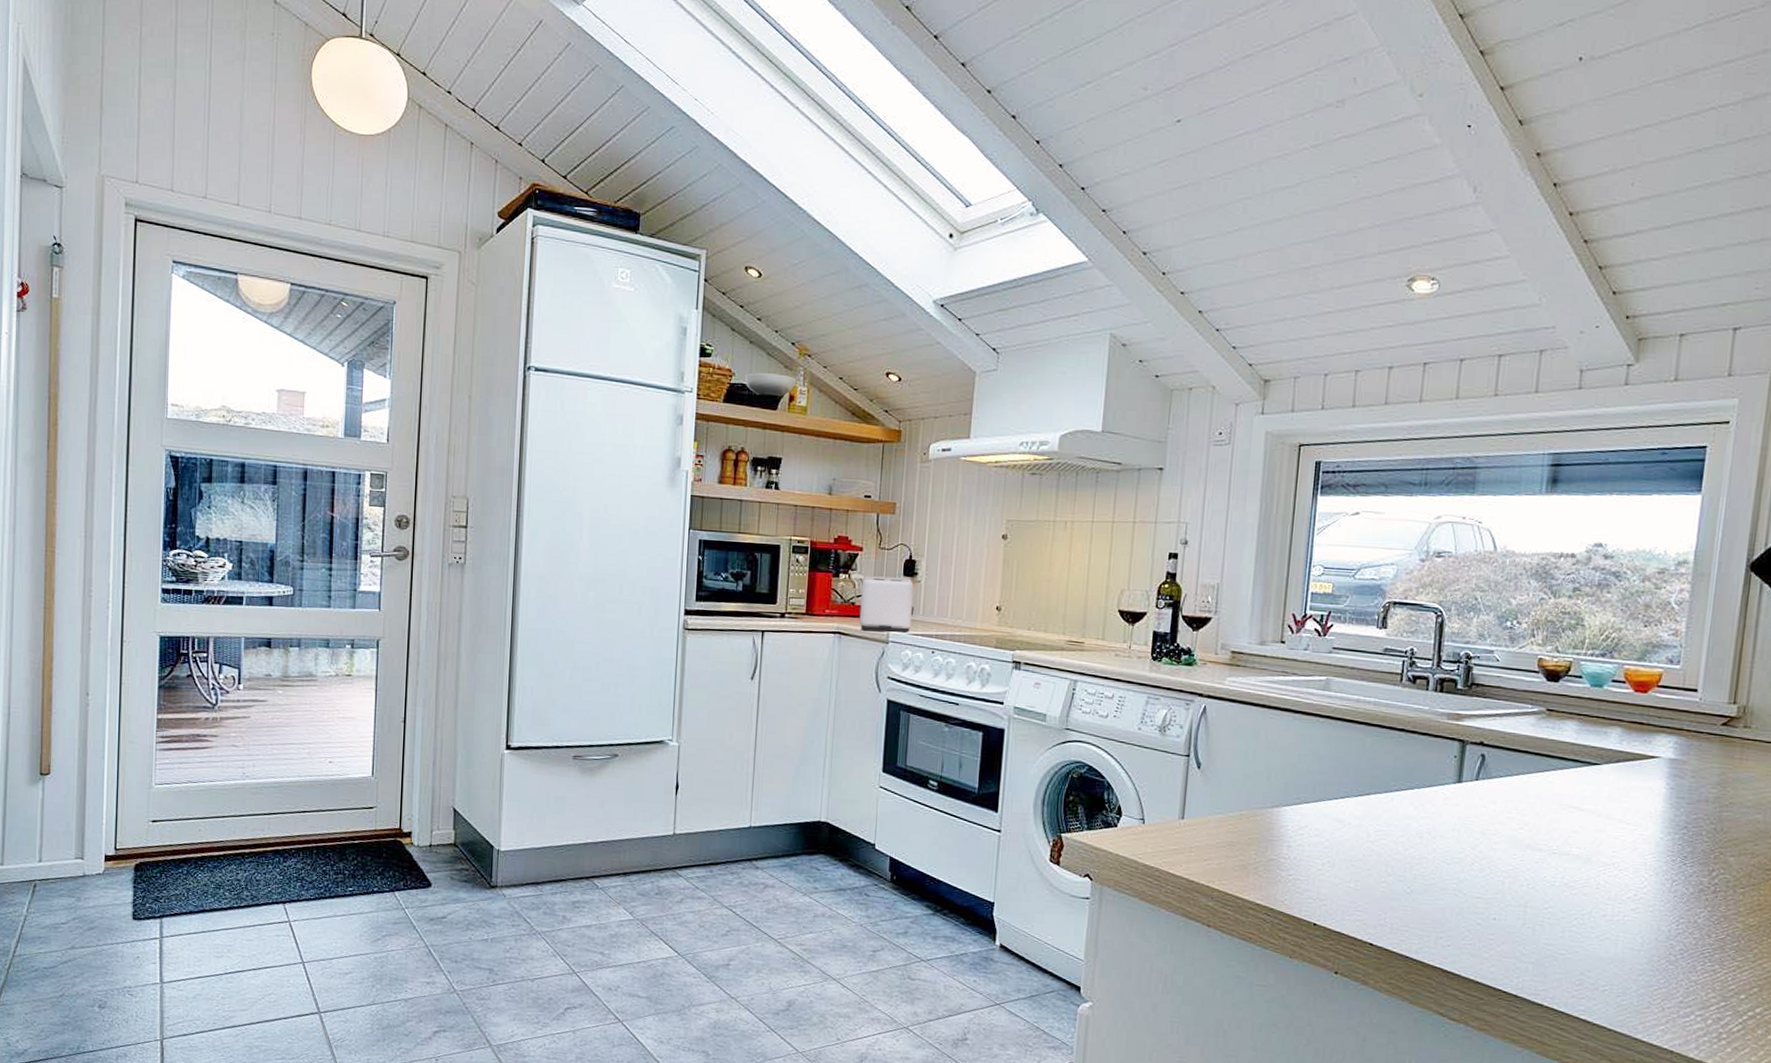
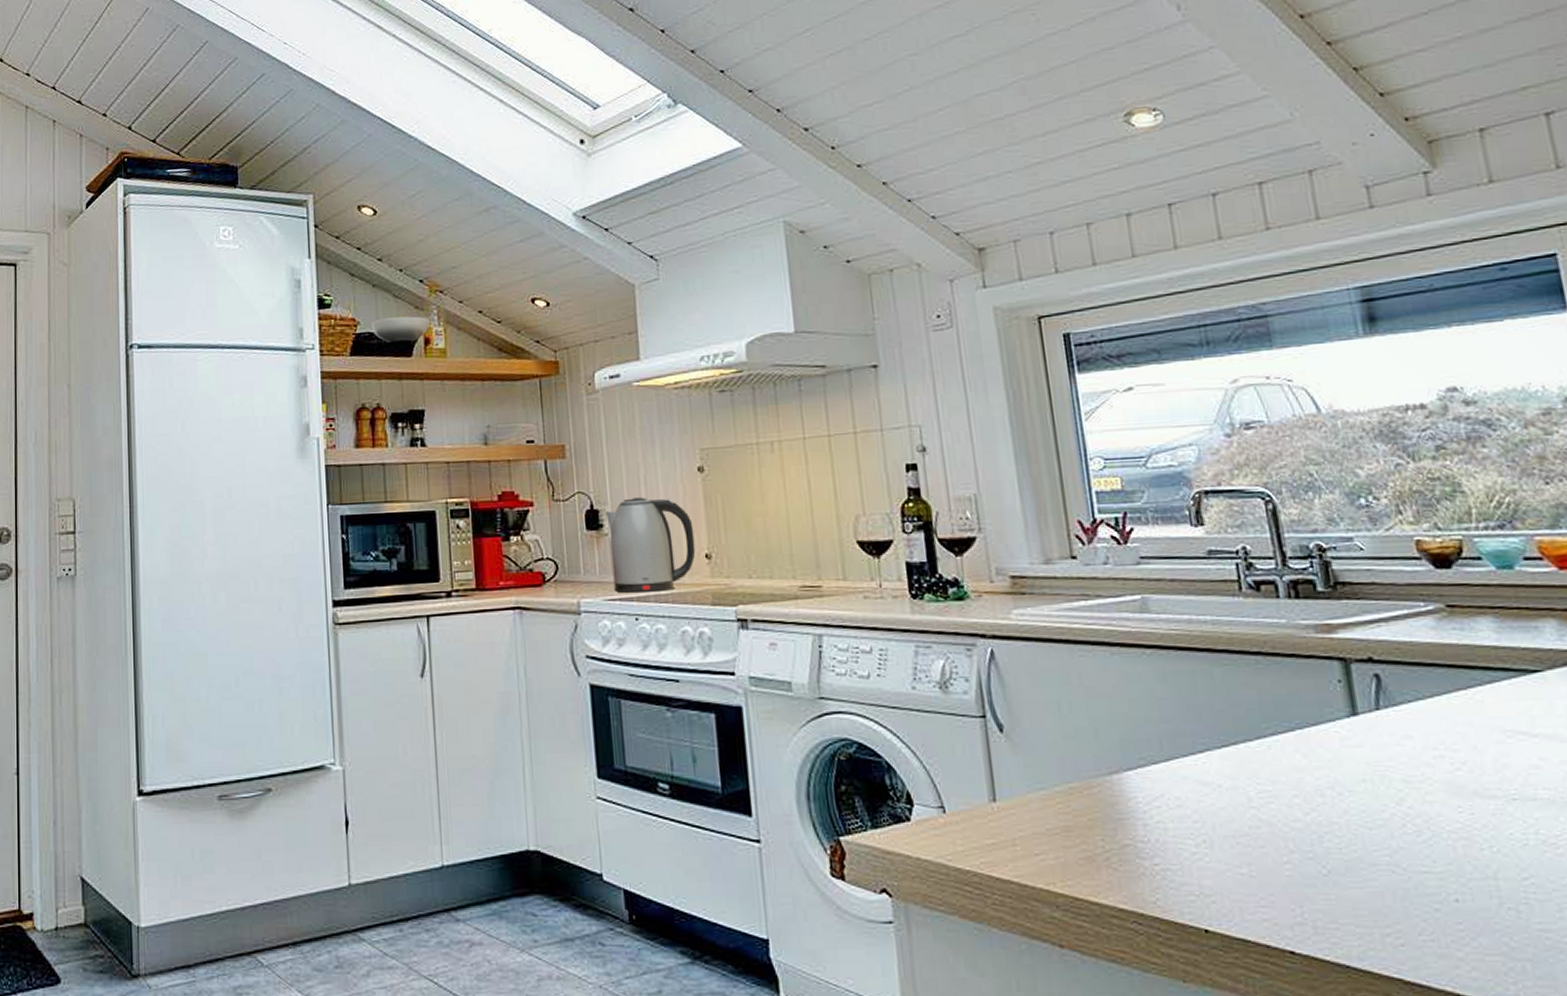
toaster: present [859,575,915,634] -> none [538,532,606,602]
kettle: none [918,554,991,633] -> present [606,497,696,593]

